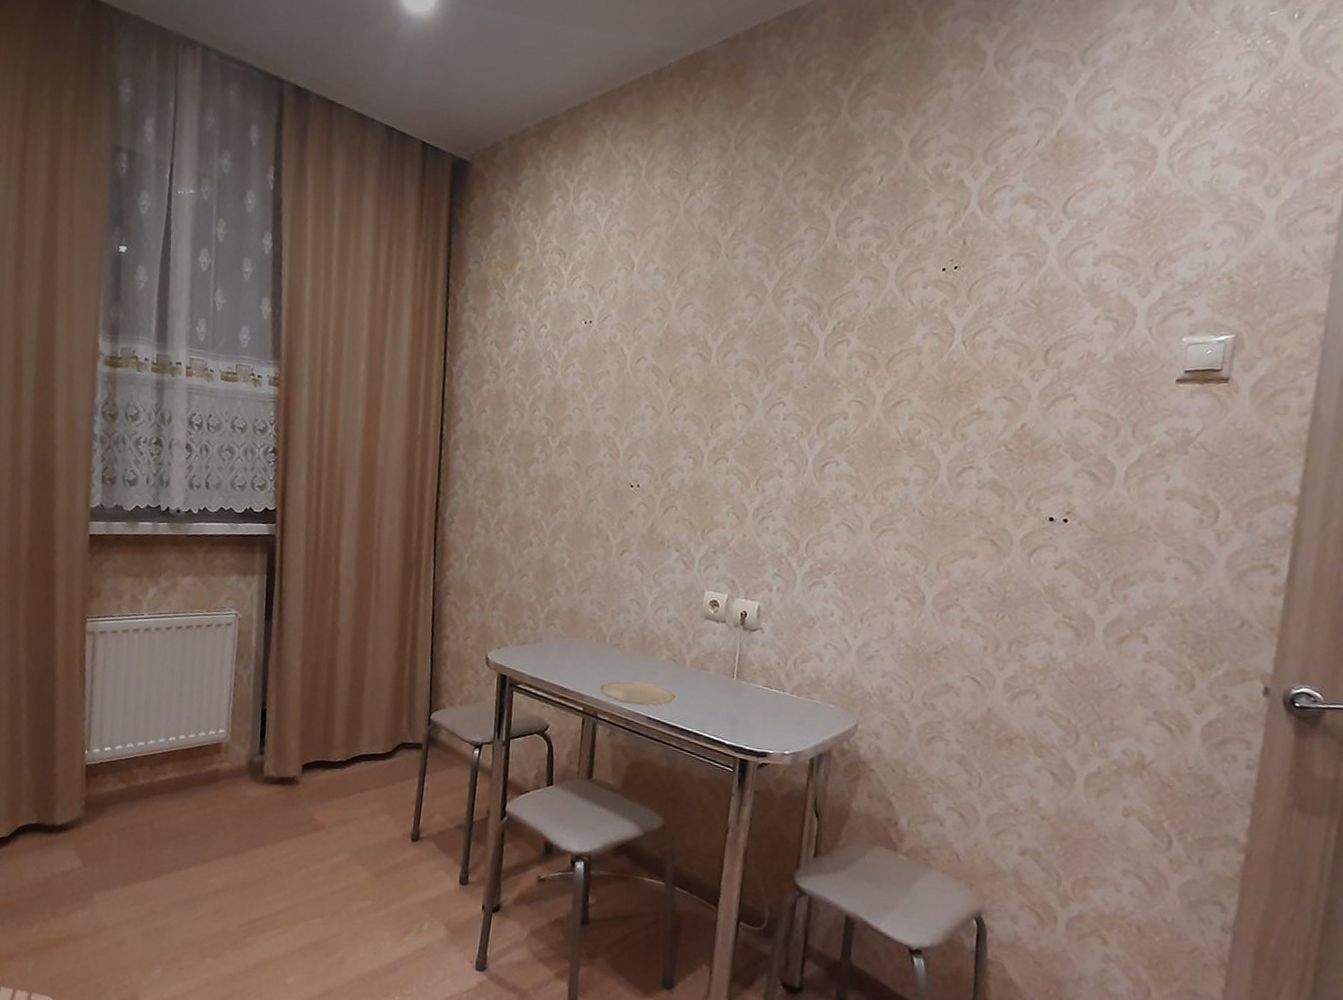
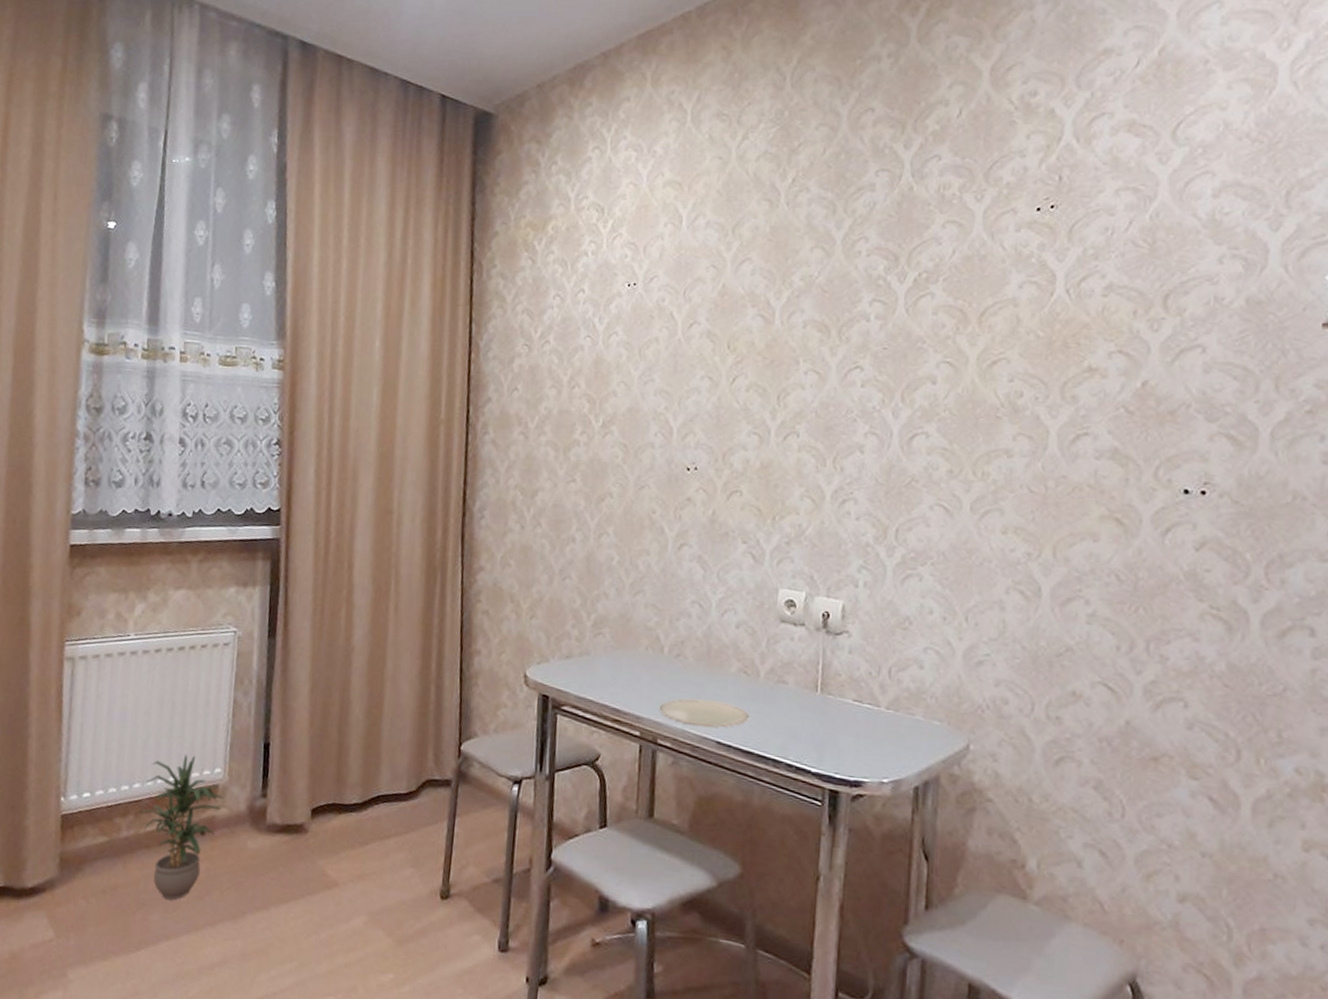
potted plant: none [154,717,227,838] -> present [140,755,224,900]

